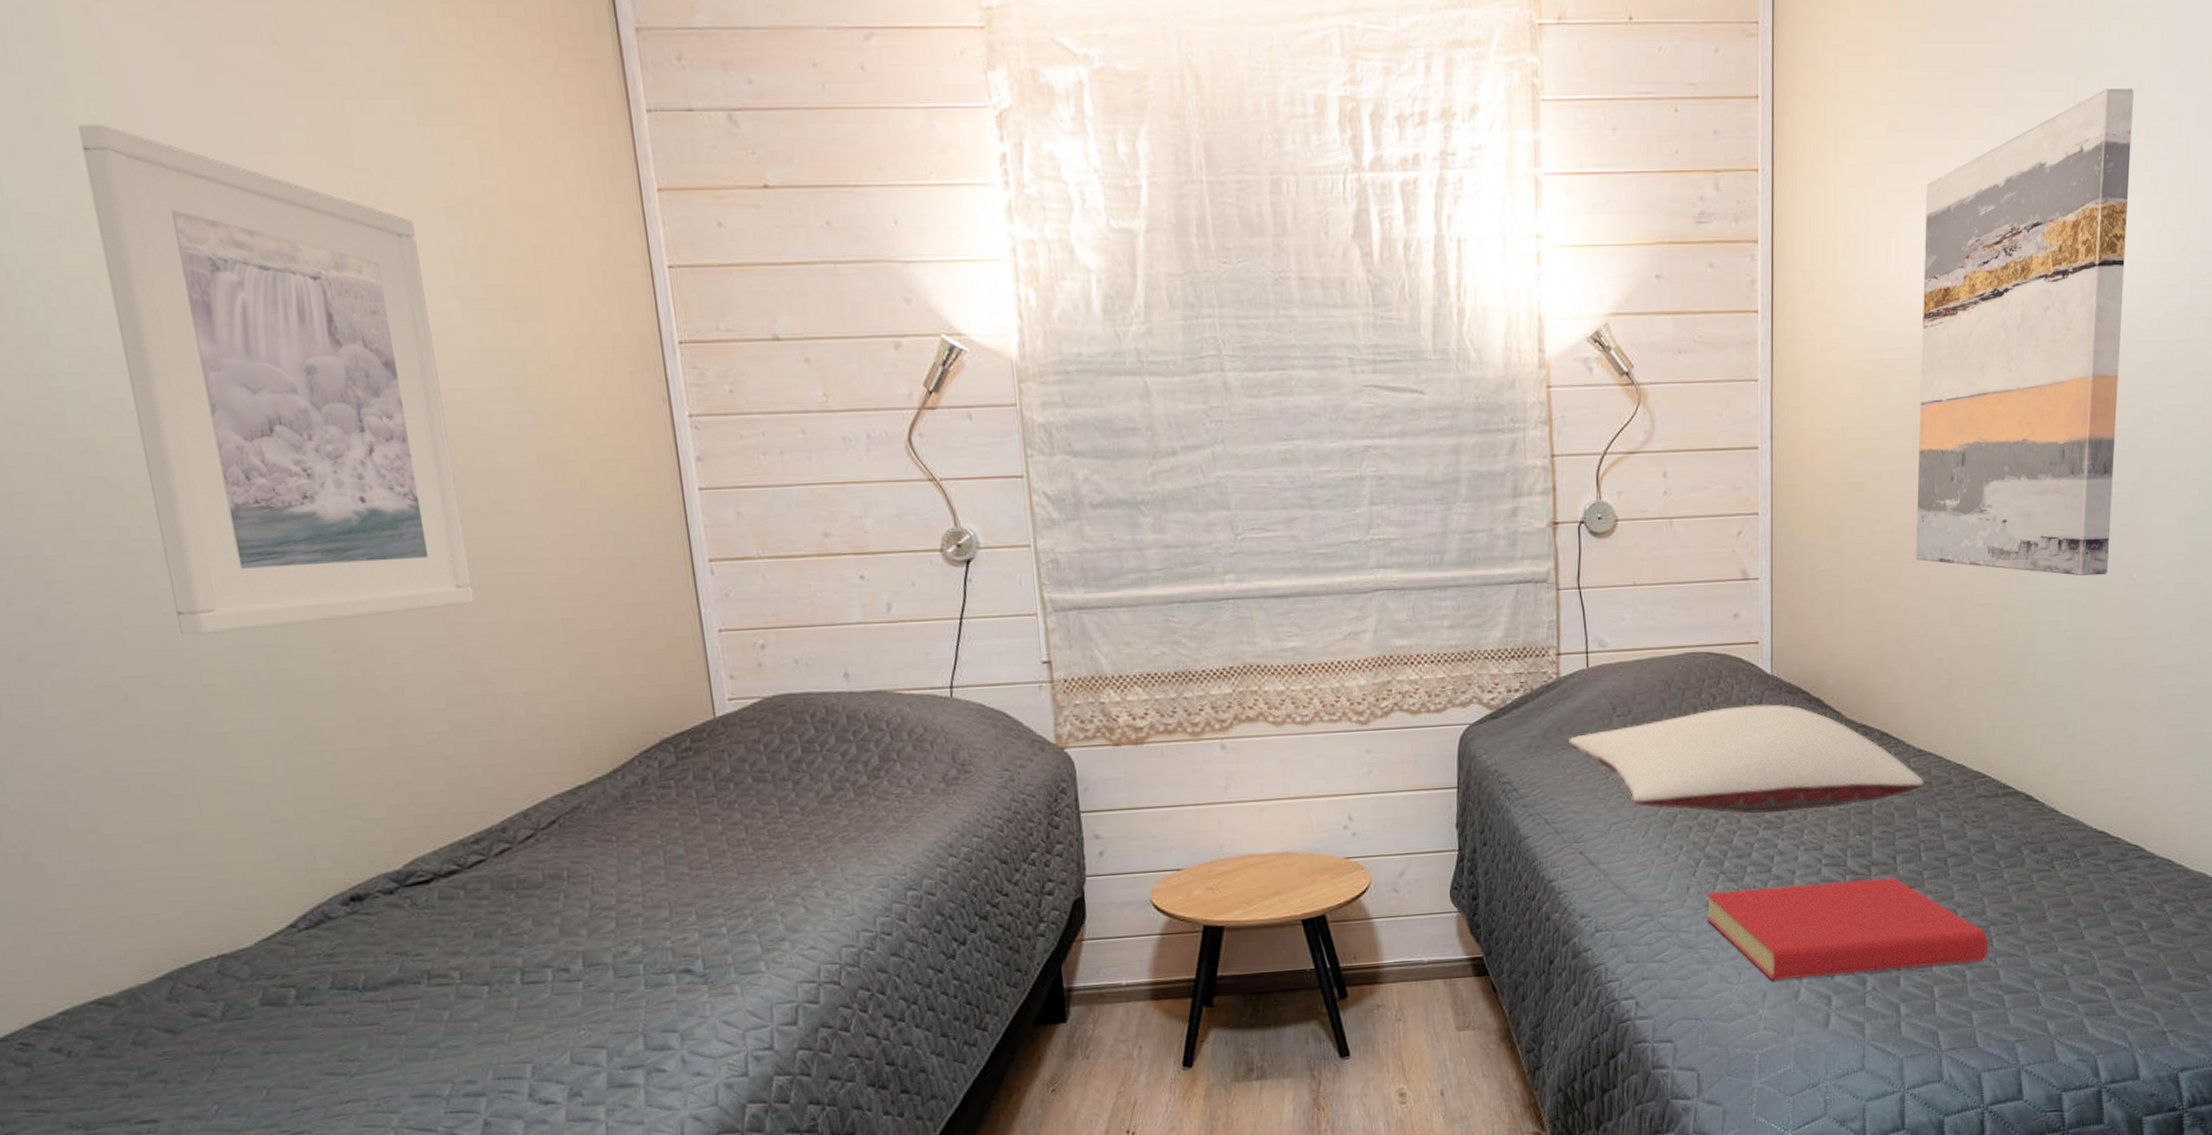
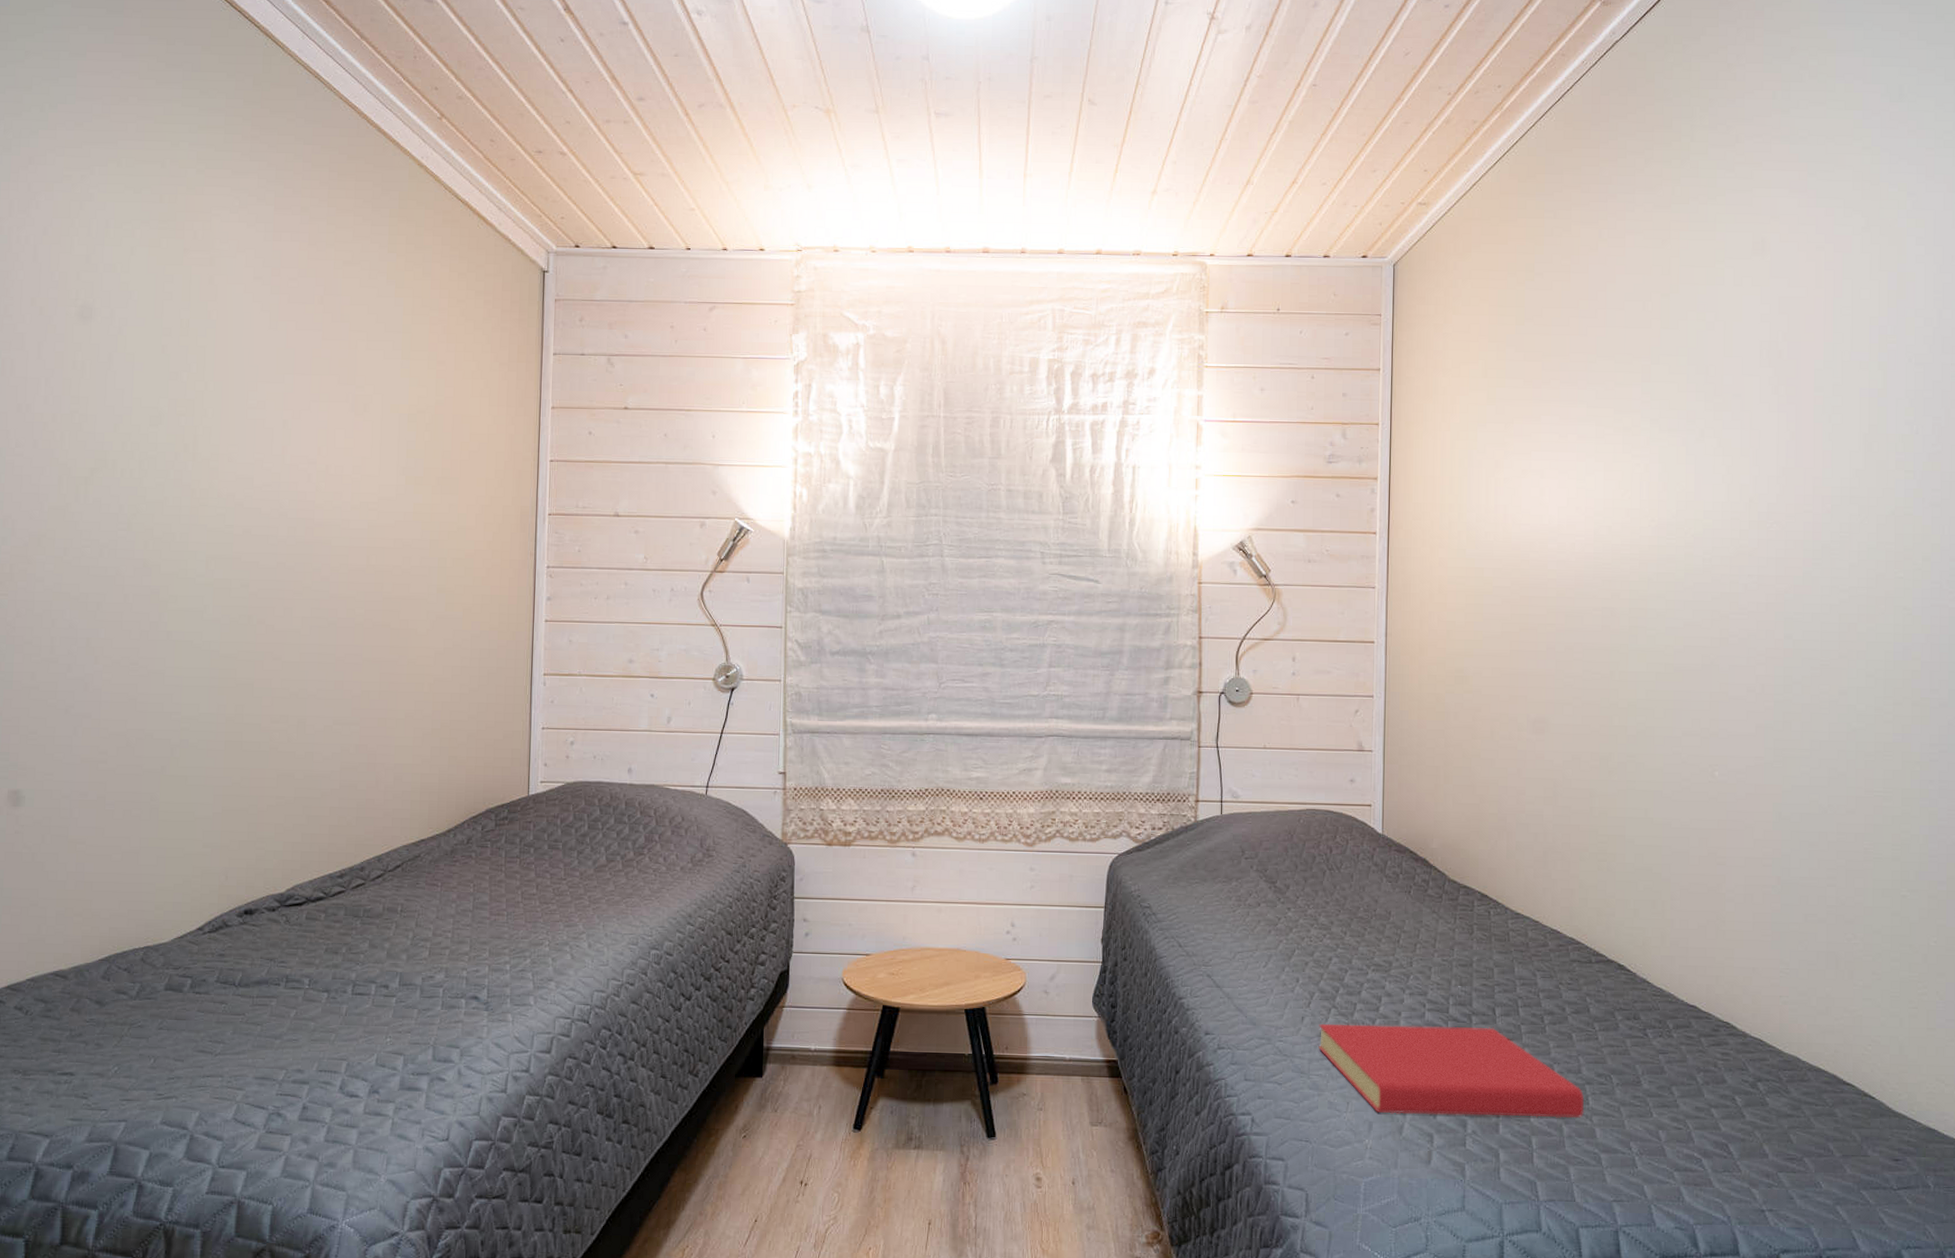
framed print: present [78,124,475,636] -> none [174,351,385,703]
pillow: present [1569,704,1923,814] -> none [1202,858,1521,958]
wall art: present [1916,88,2134,577] -> none [1513,372,1701,772]

